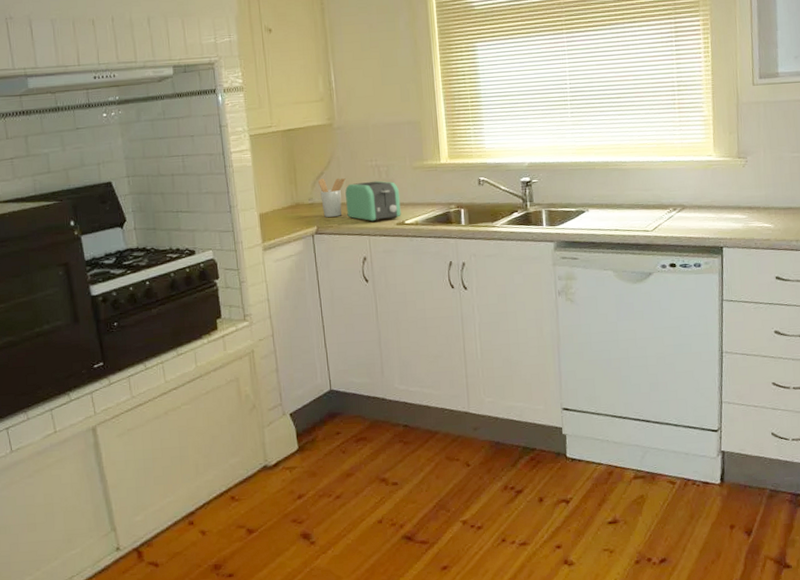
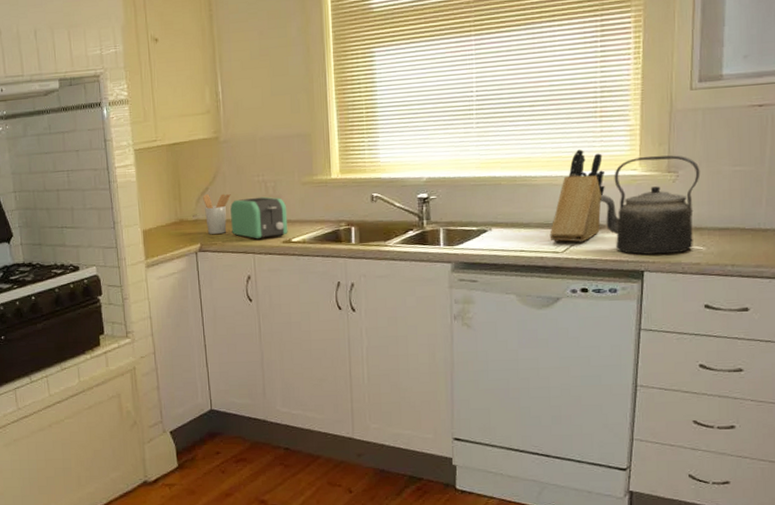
knife block: none [640,137,686,222] -> present [549,149,606,242]
kettle: none [682,143,765,232] -> present [600,155,700,255]

